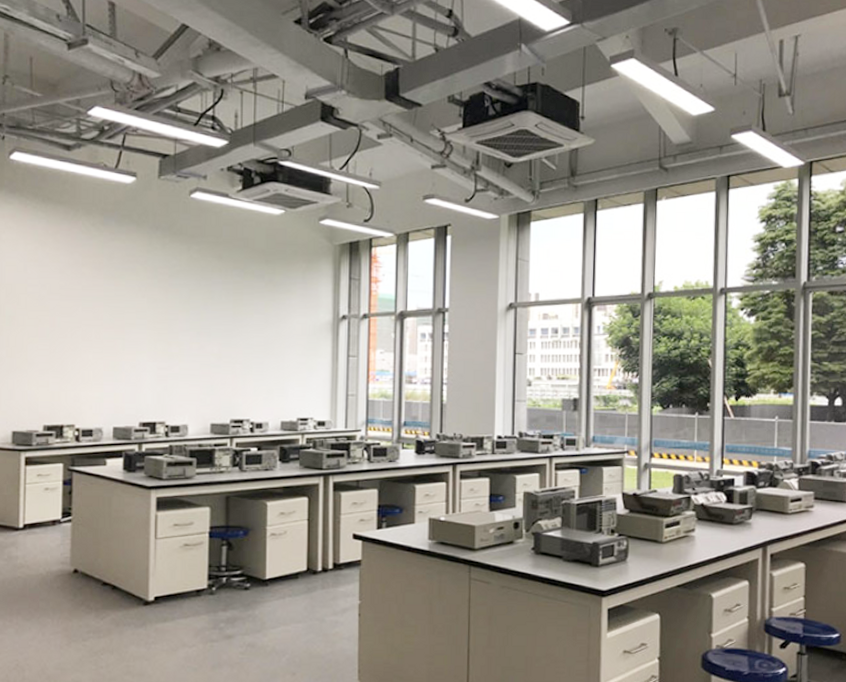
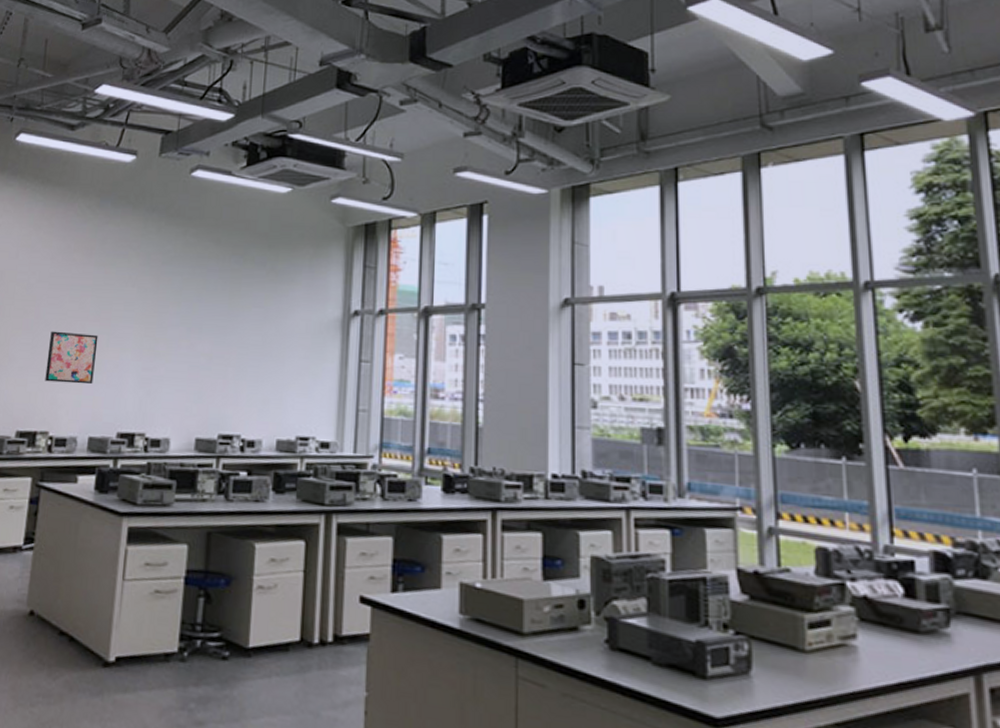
wall art: none [66,337,114,383] -> present [45,331,98,385]

